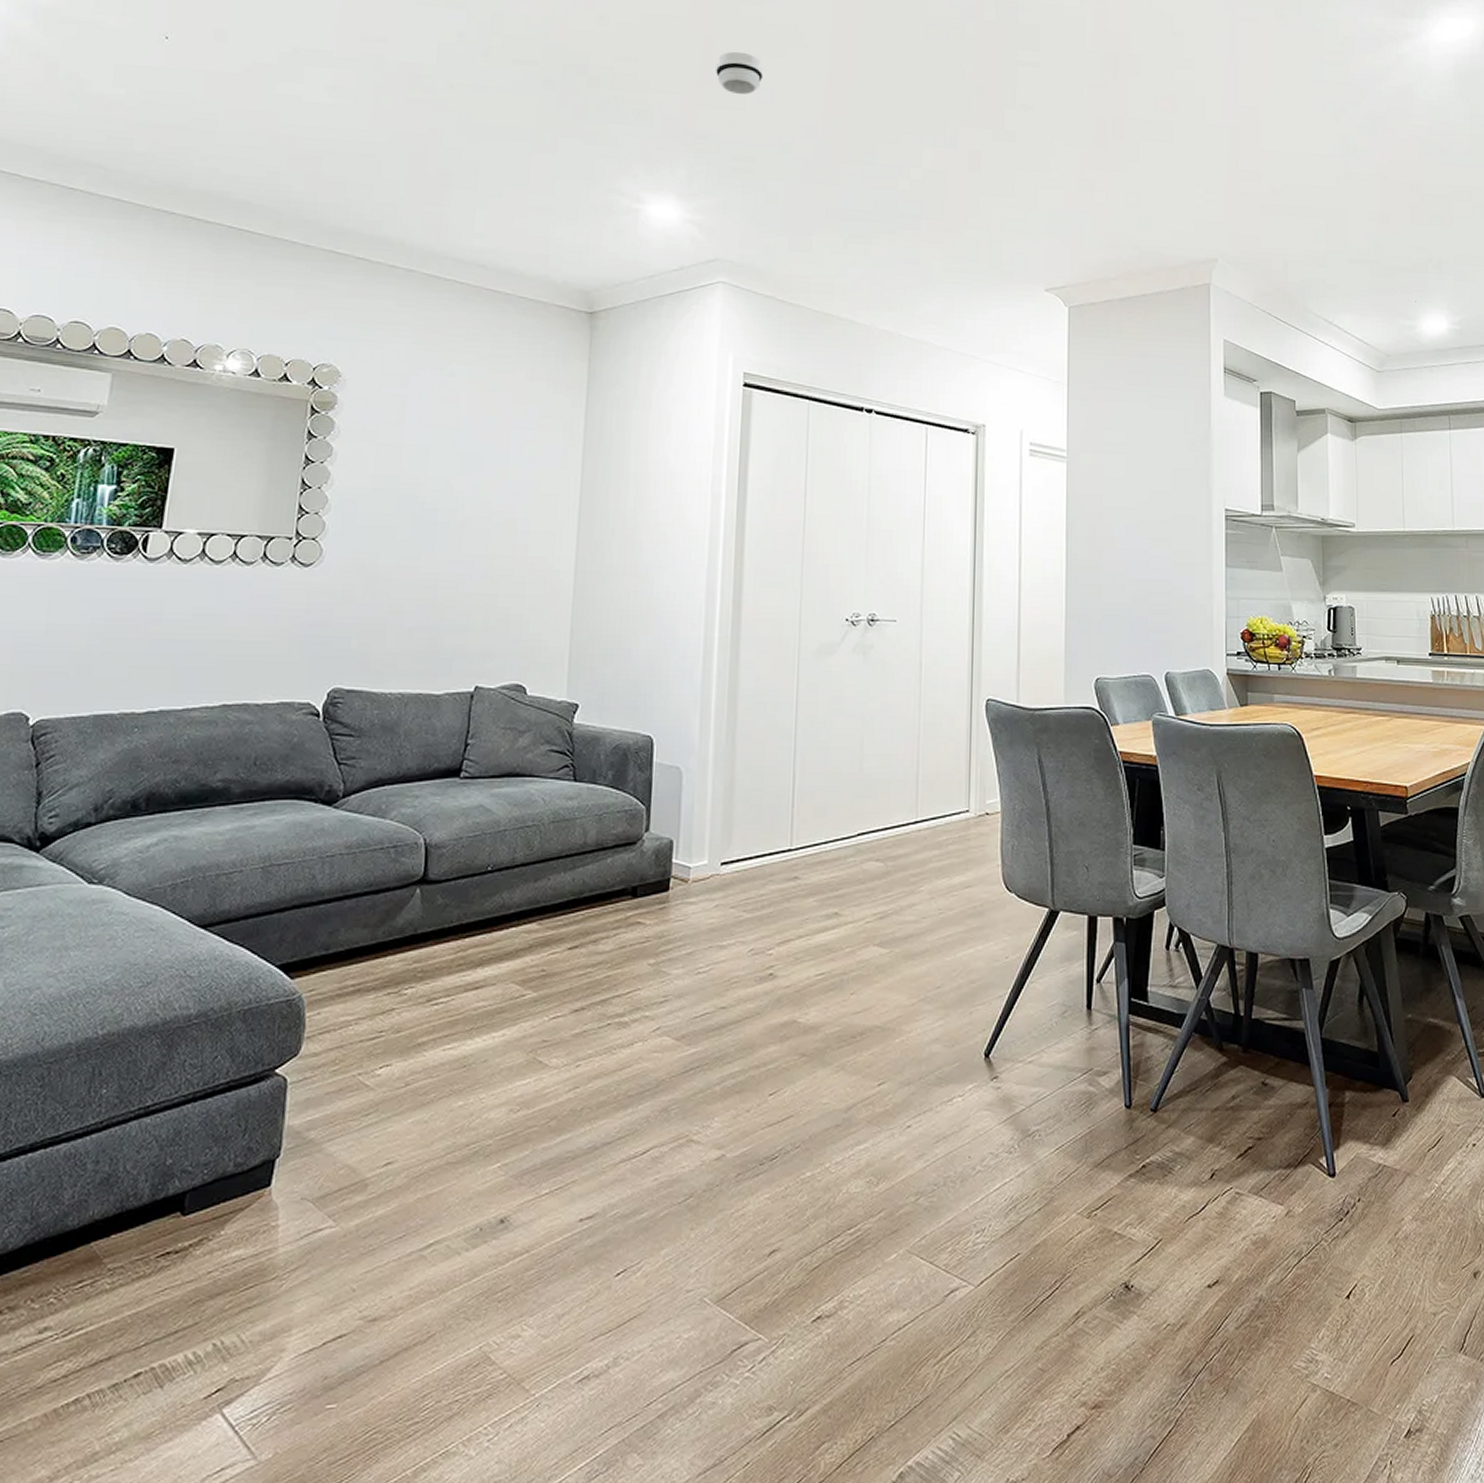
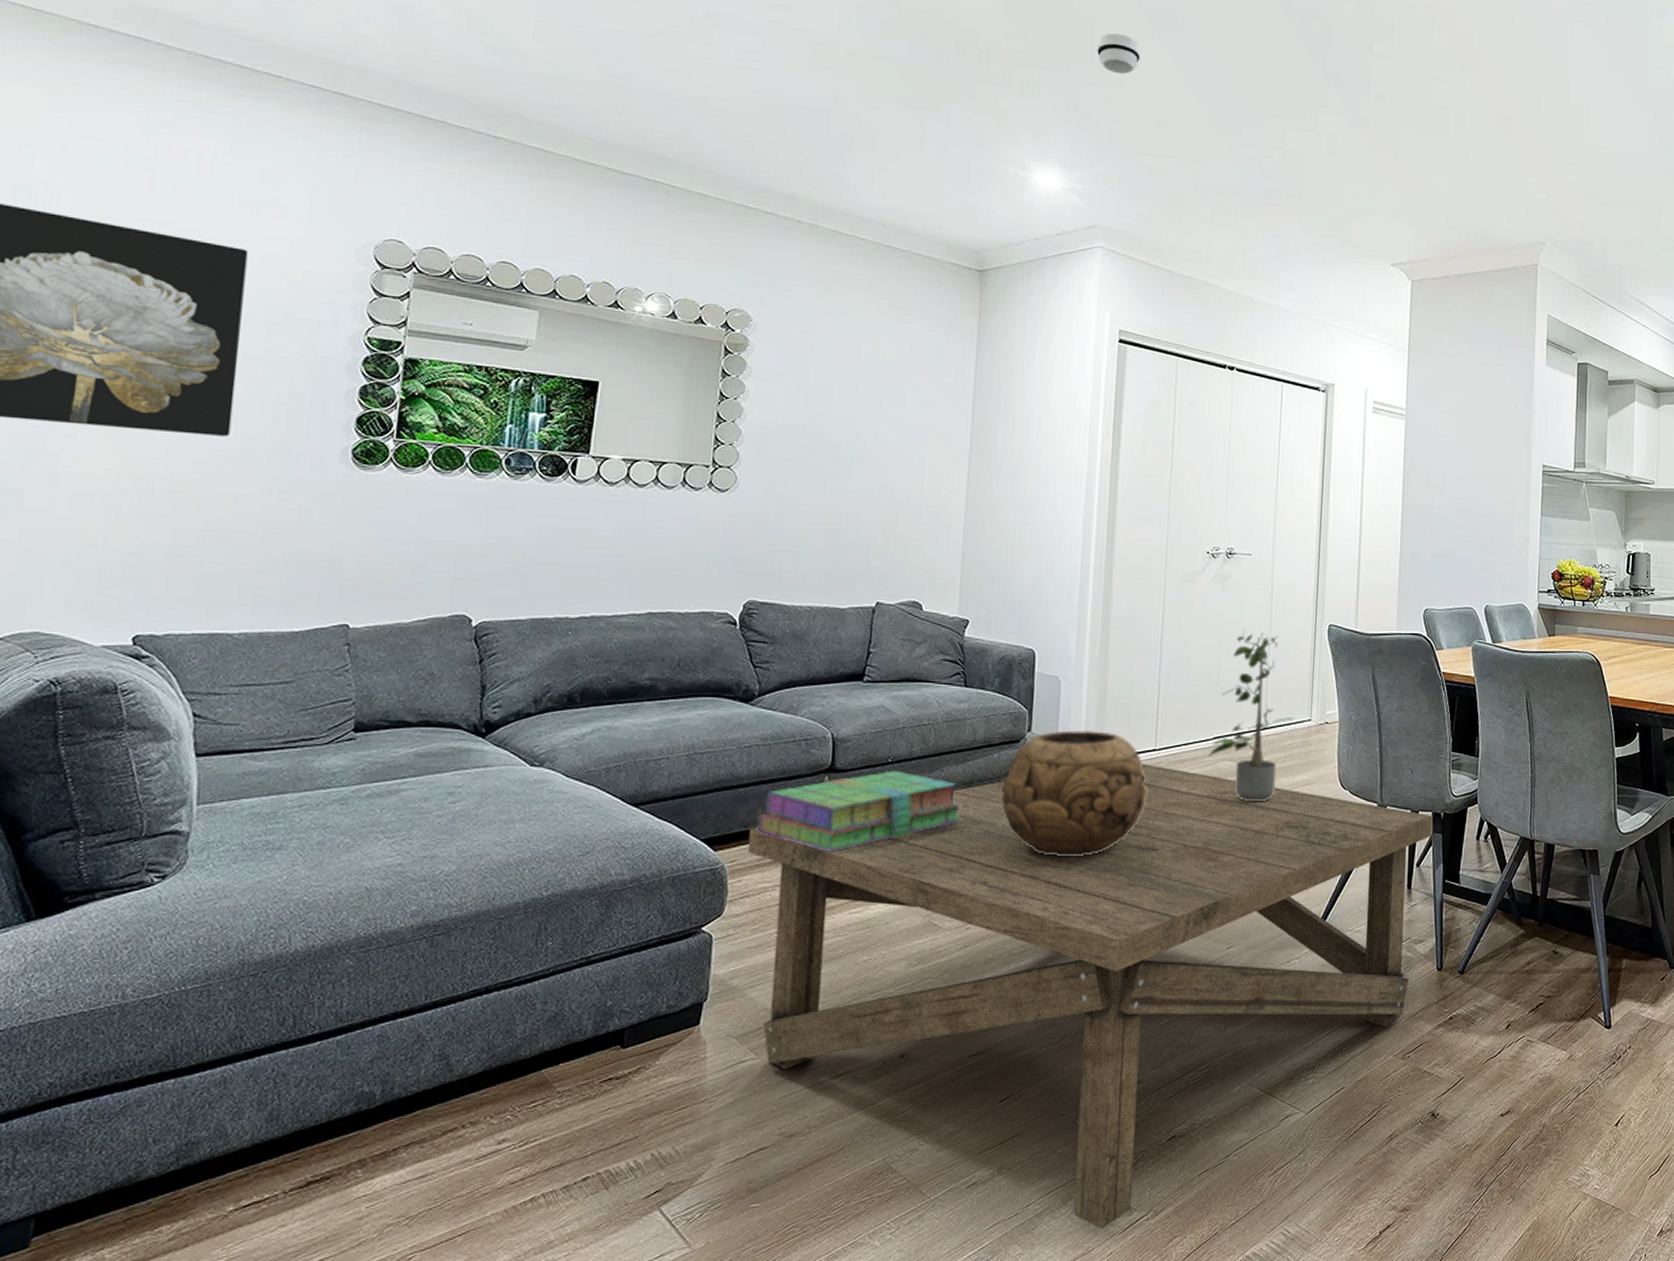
coffee table: none [328,865,1114,1434] -> present [747,763,1433,1230]
stack of books: none [339,880,572,978] -> present [757,770,963,852]
decorative bowl: none [615,828,783,979] -> present [1000,729,1148,857]
potted plant: none [852,708,950,909] -> present [1208,630,1294,802]

